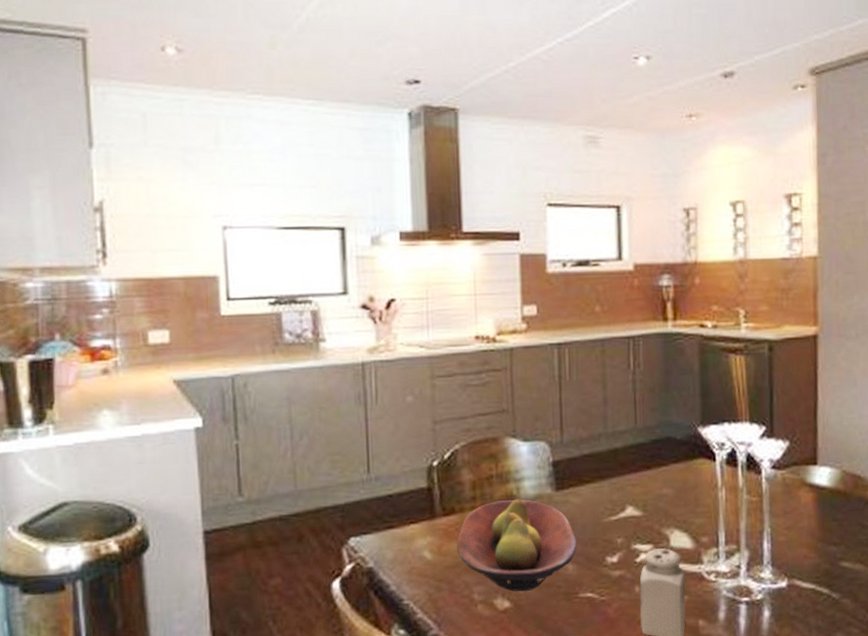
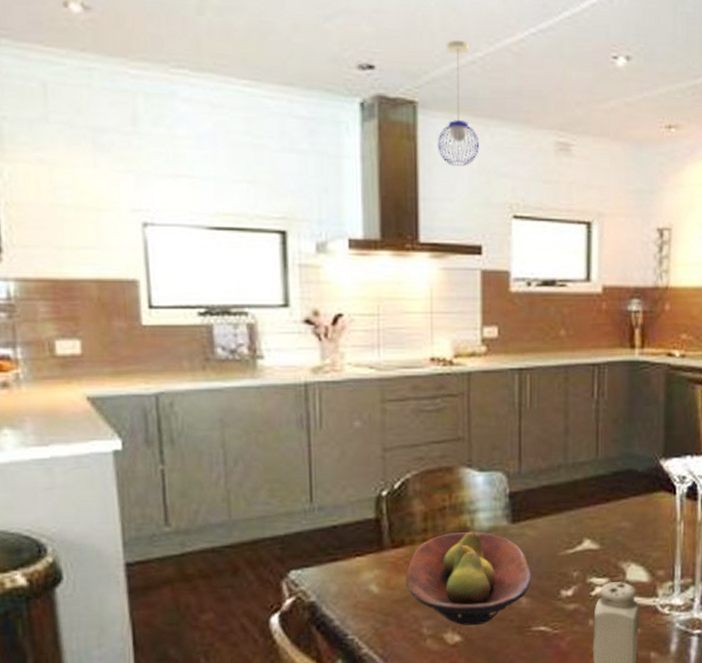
pendant light: none [477,54,515,162] -> present [438,40,480,166]

